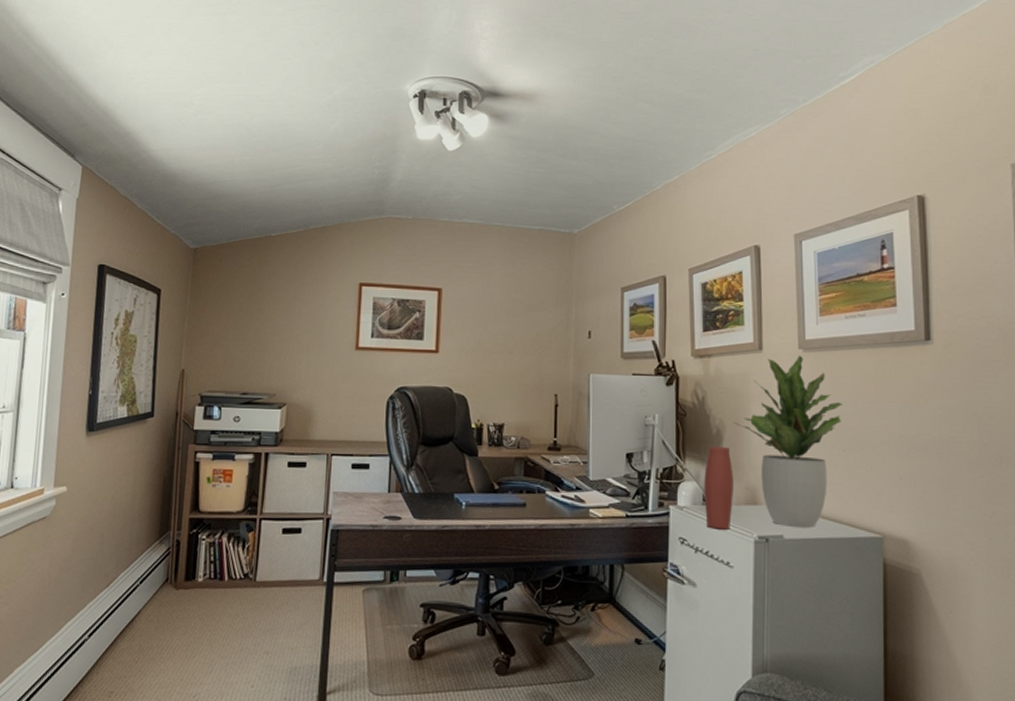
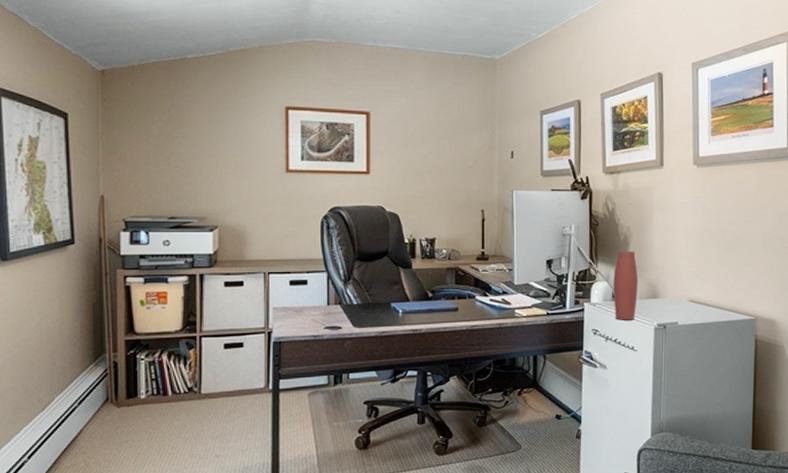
potted plant: present [734,355,842,529] -> none [638,170,727,316]

